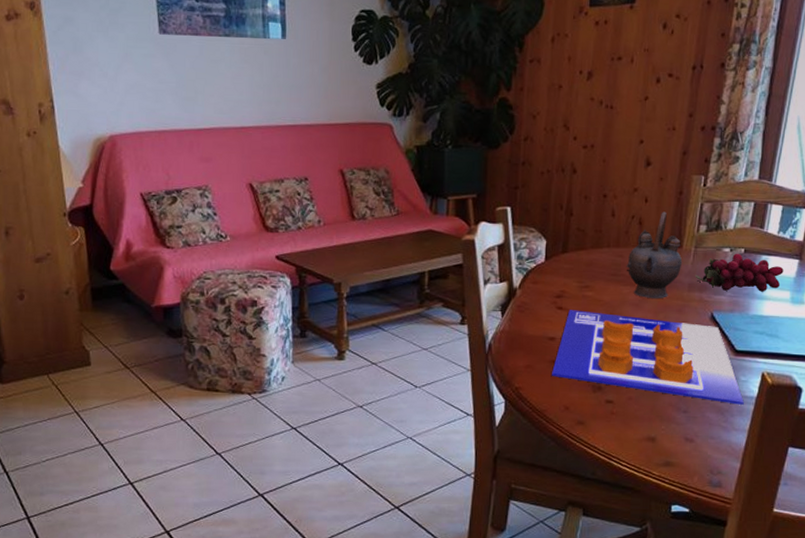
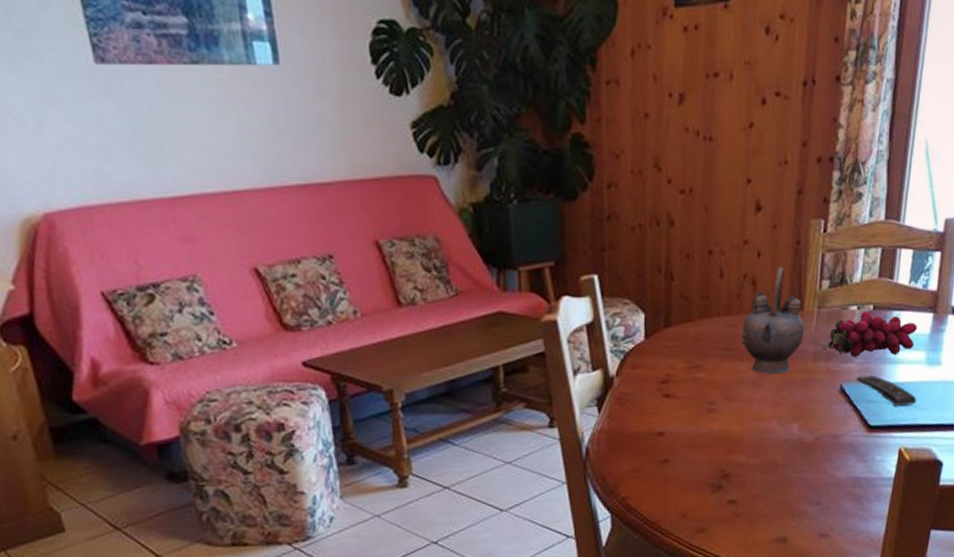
poster: present [552,310,744,405] -> none [663,396,881,489]
remote control: none [725,306,780,336] -> present [856,375,916,406]

